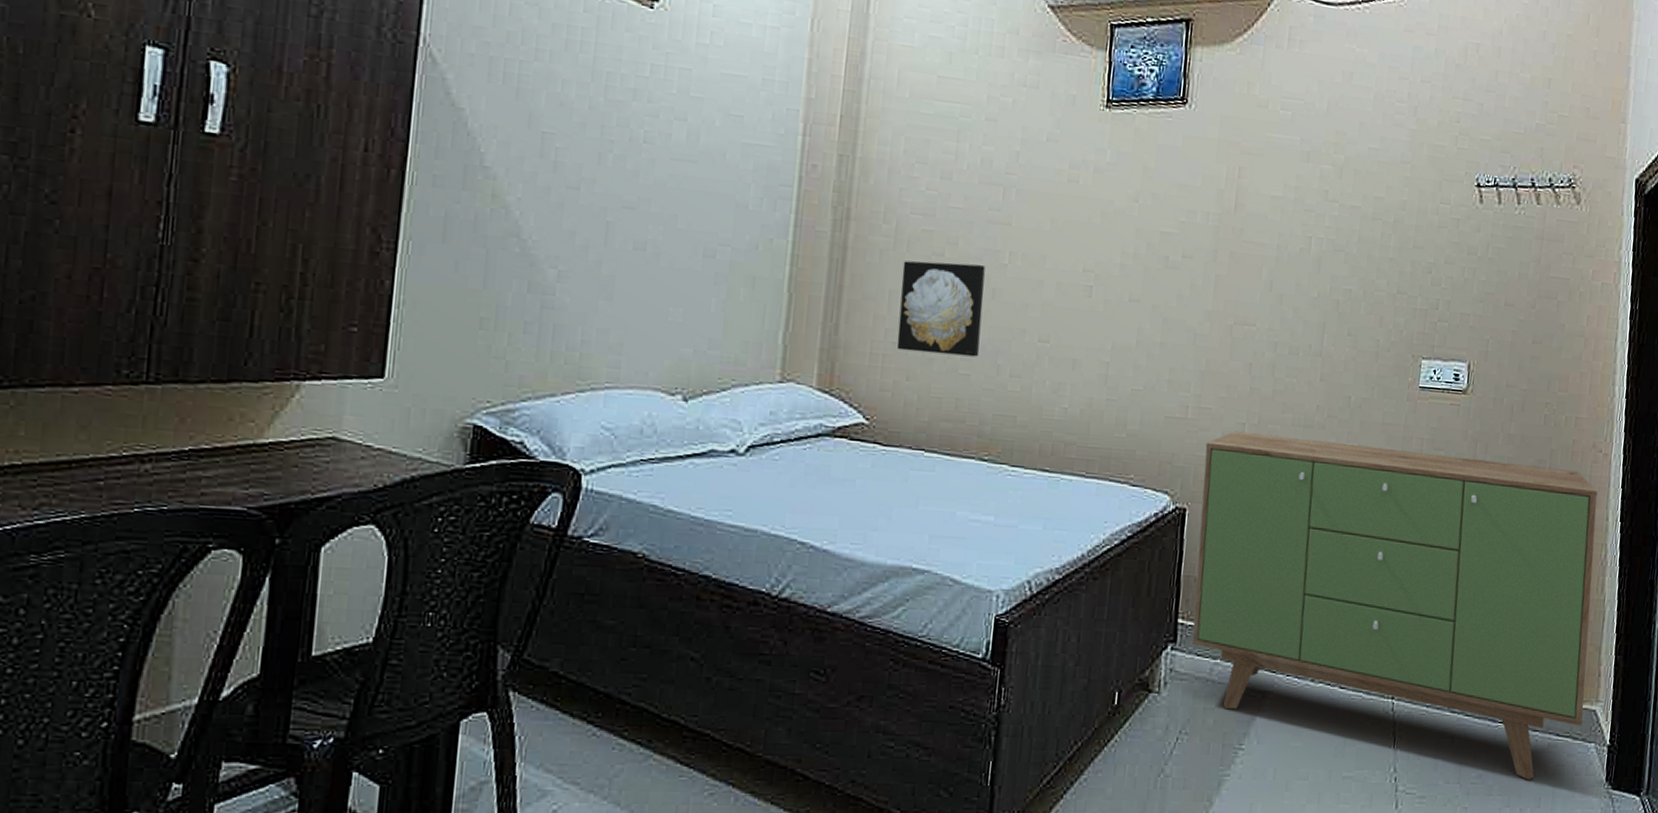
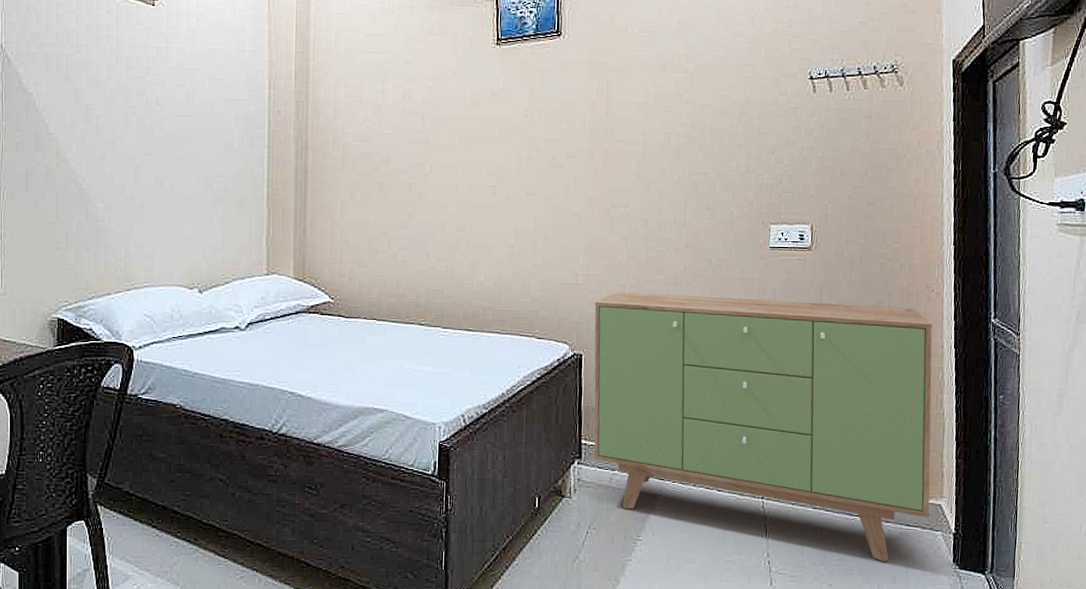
wall art: present [896,261,985,357] -> none [349,176,413,247]

